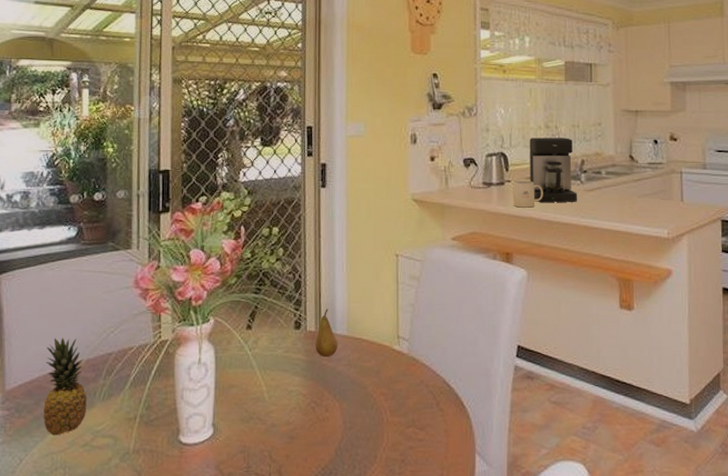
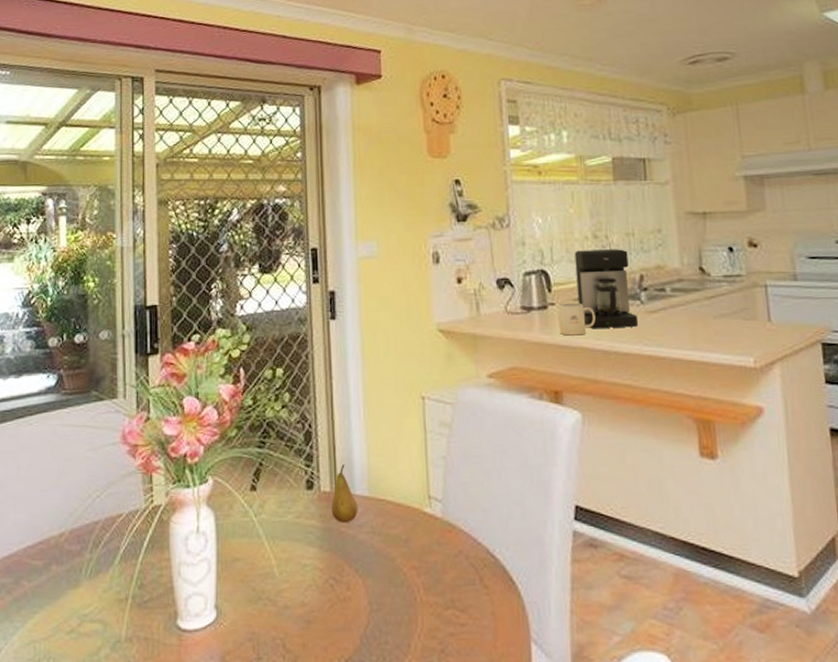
fruit: present [43,337,87,436] -> none [23,503,72,620]

